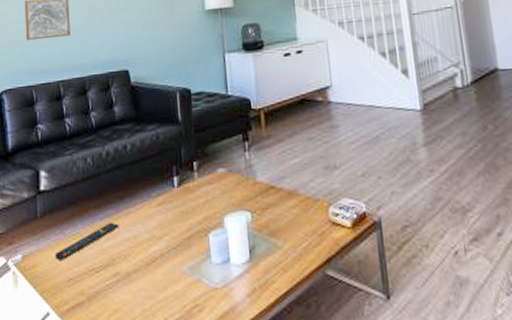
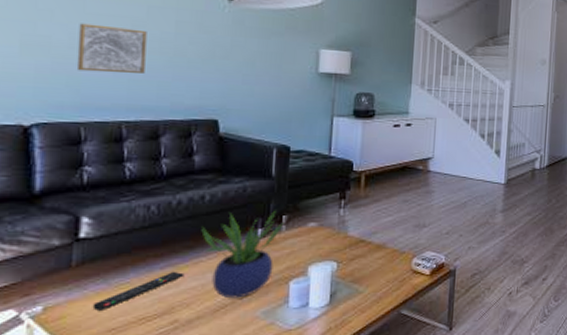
potted plant: none [127,158,196,252] -> present [201,211,284,299]

